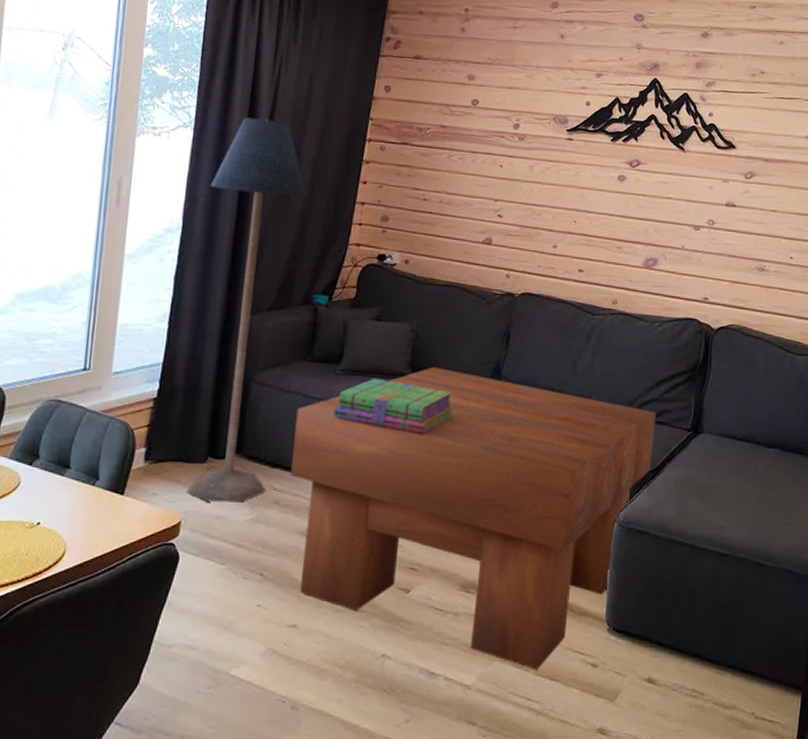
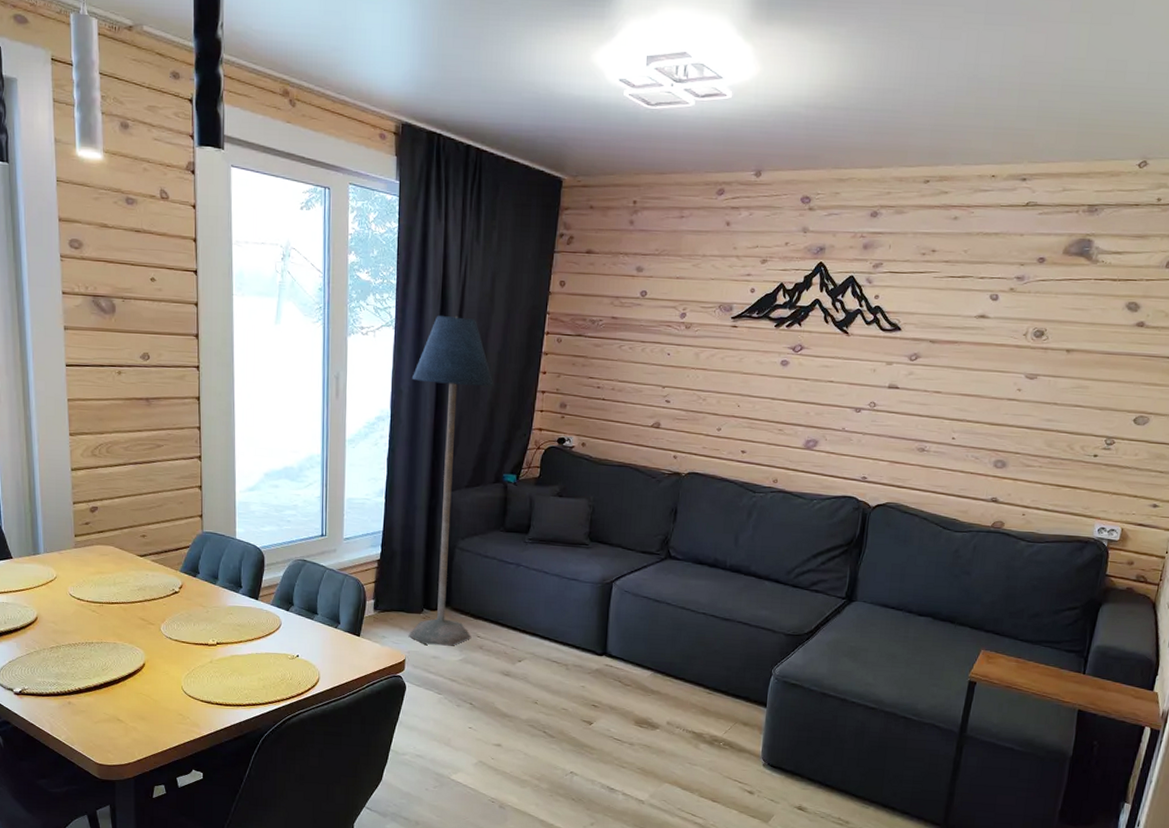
coffee table: present [290,366,657,670] -> none [490,537,813,793]
stack of books: present [334,378,453,434] -> none [524,546,627,595]

